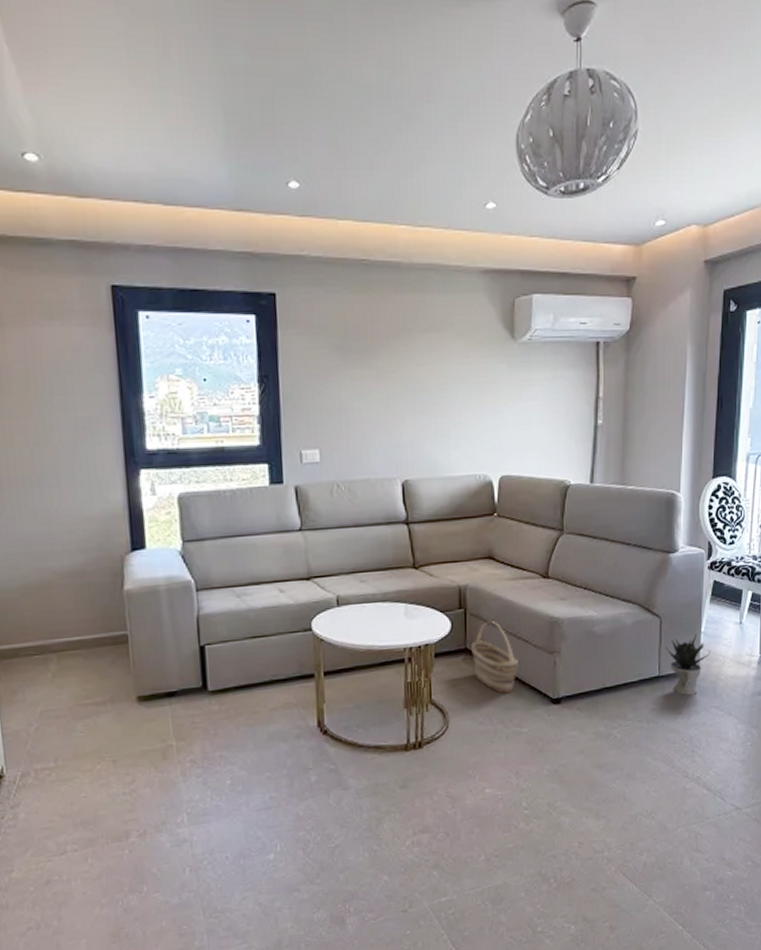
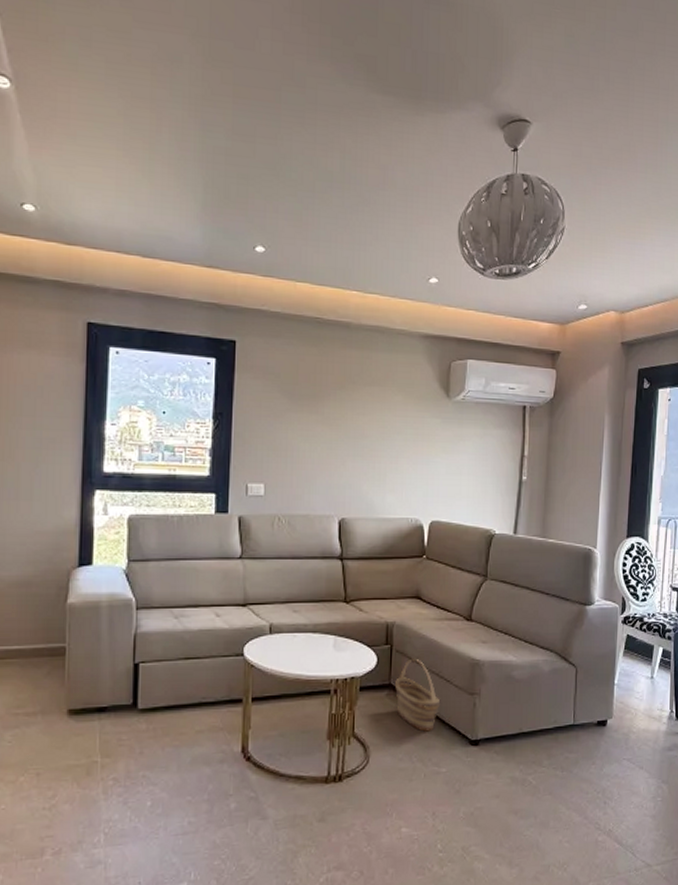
potted plant: present [665,634,711,695] -> none [580,686,624,746]

